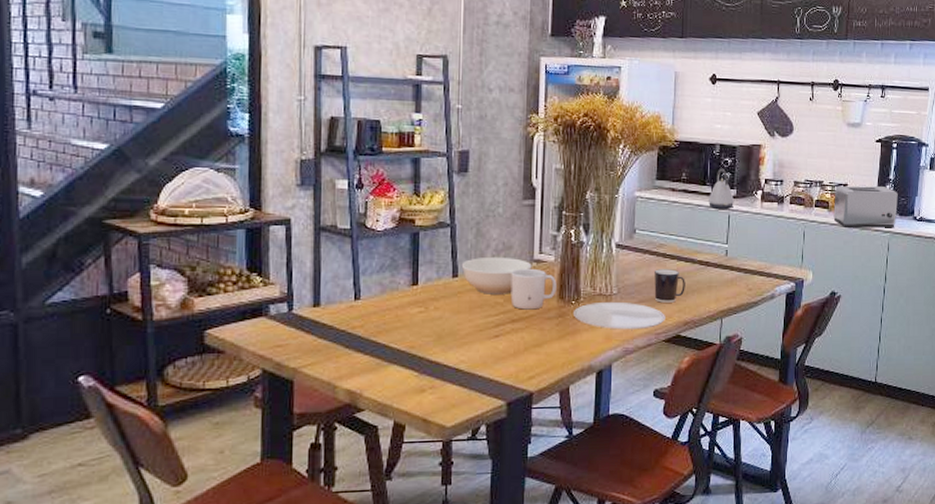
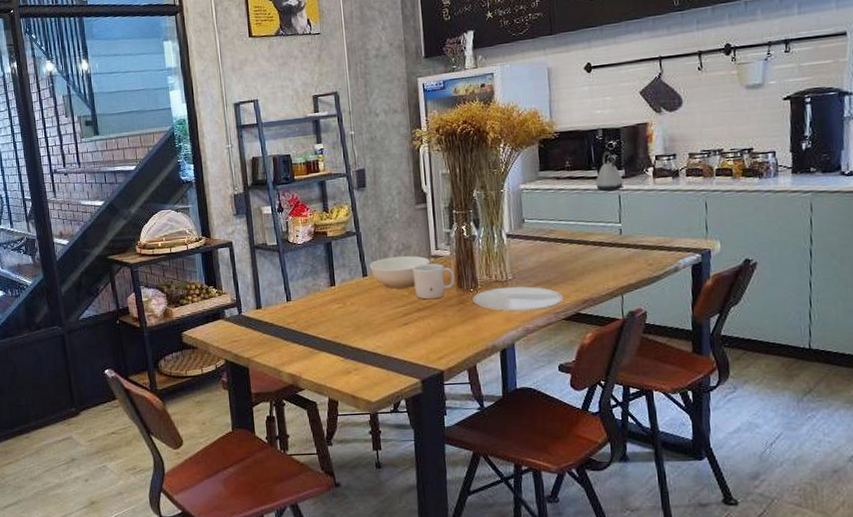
mug: present [654,269,685,303] -> none [547,252,581,284]
toaster: present [833,185,898,229] -> none [738,145,819,194]

